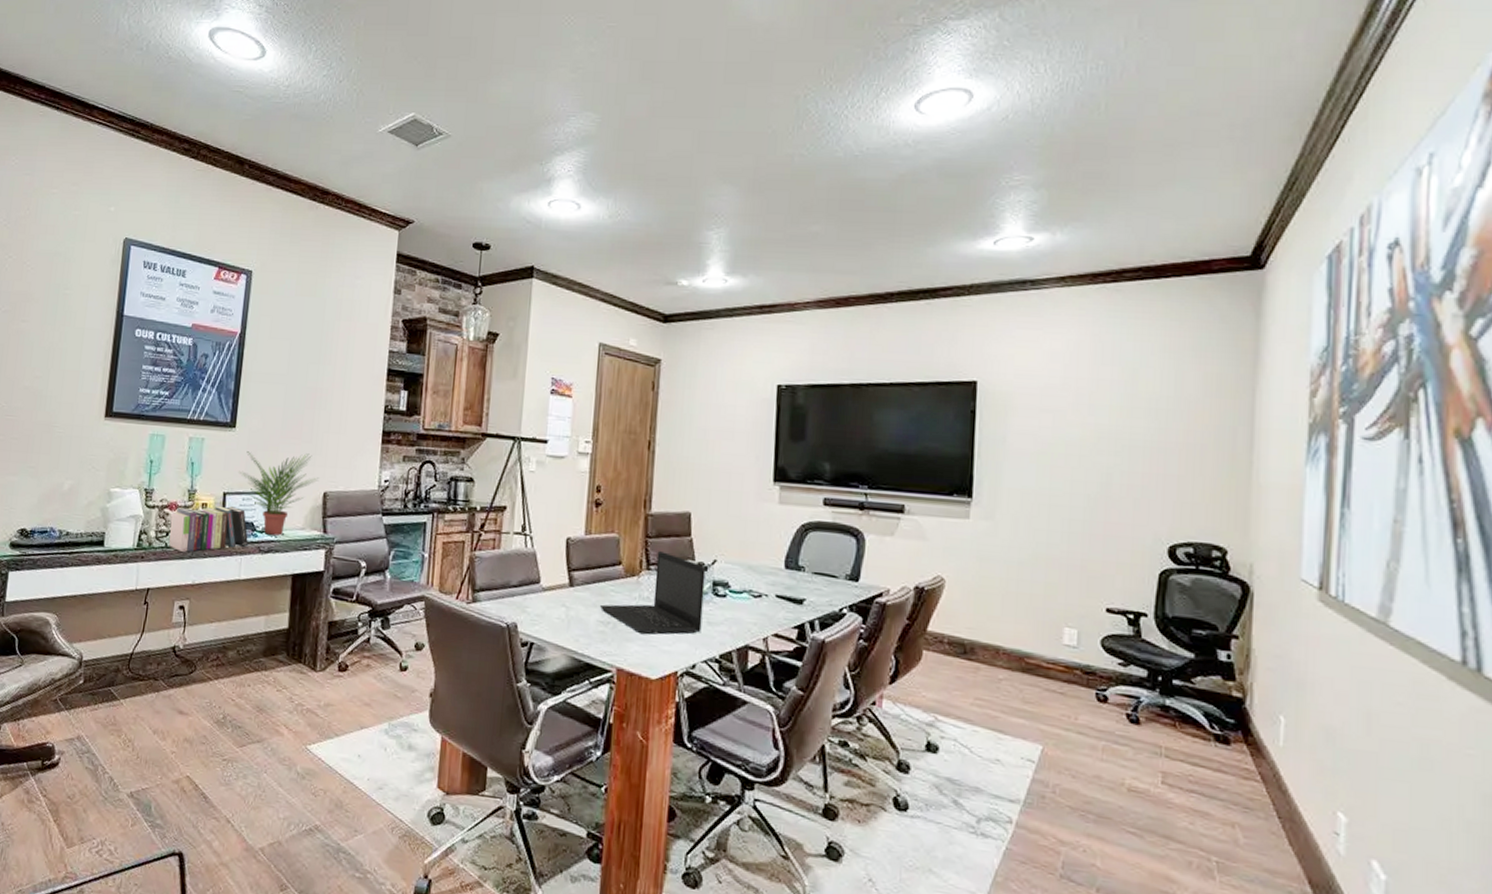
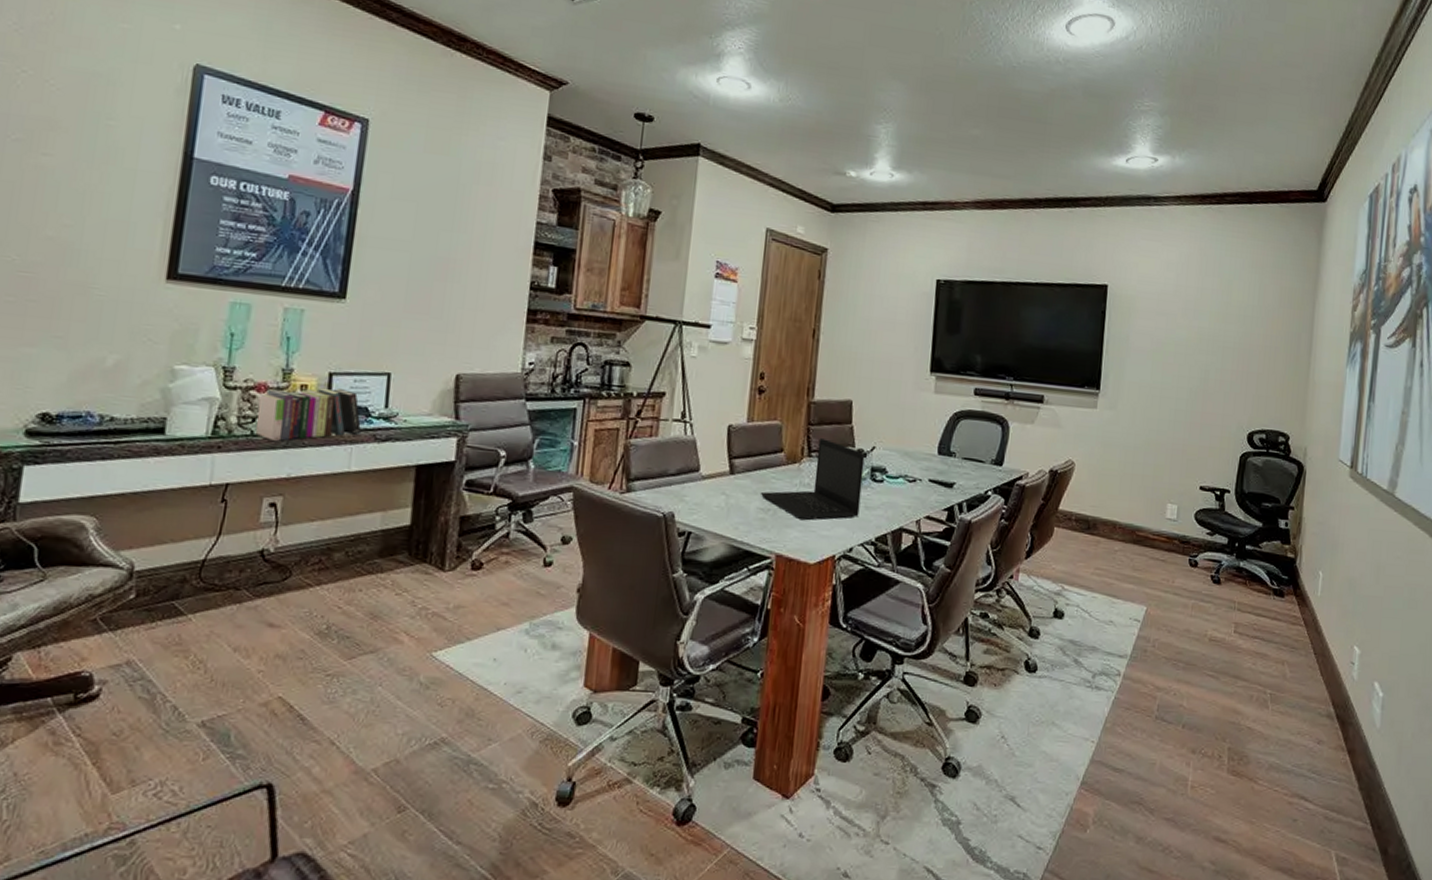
potted plant: present [239,451,318,536] -> none [350,326,450,422]

